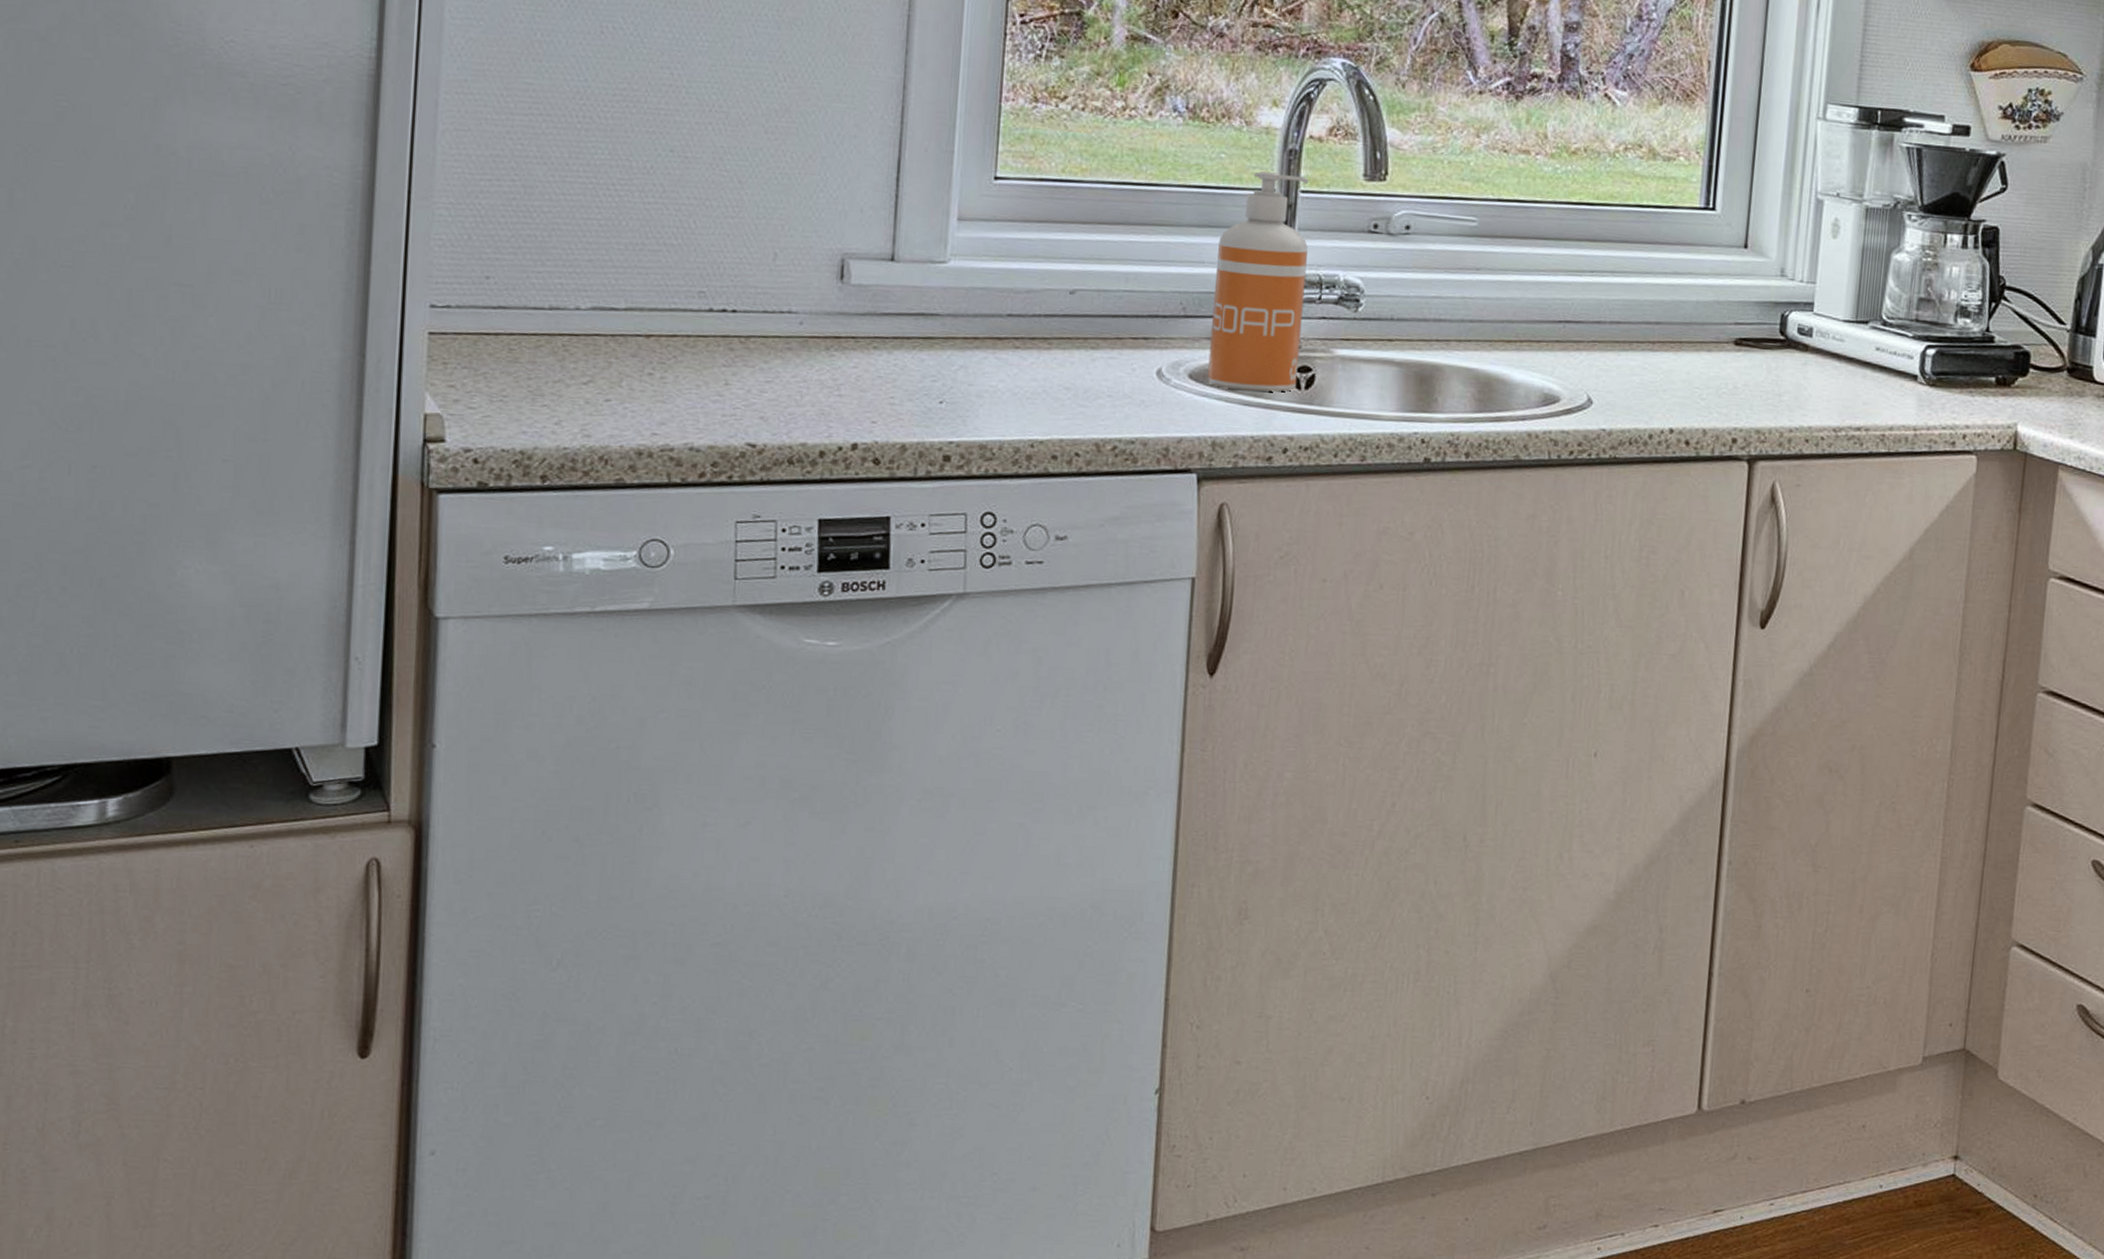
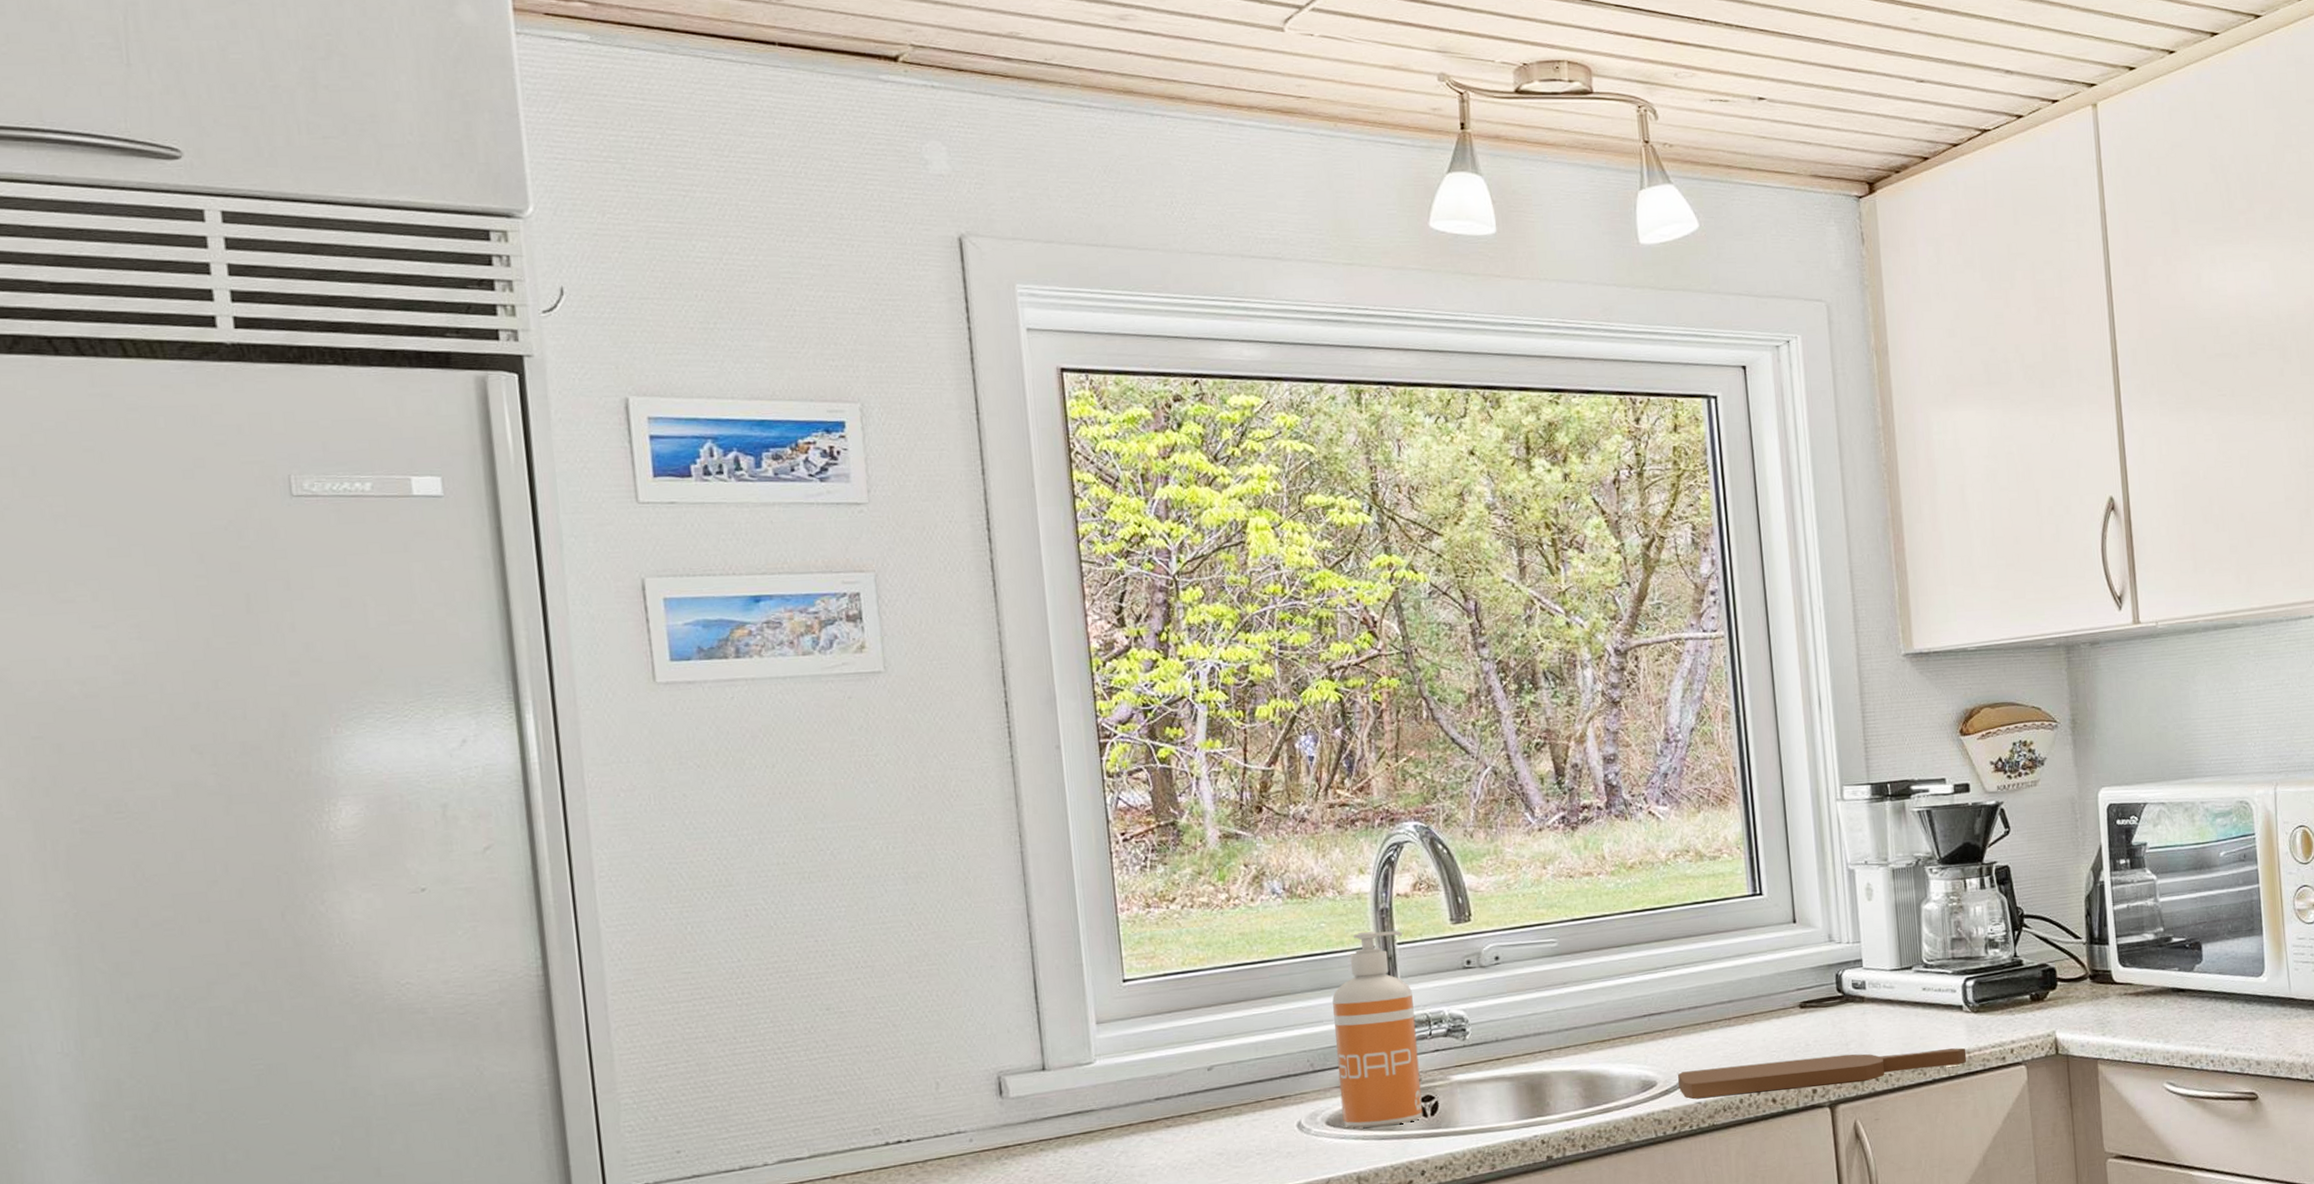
cutting board: none [1584,392,1913,441] -> present [1678,1048,1967,1100]

